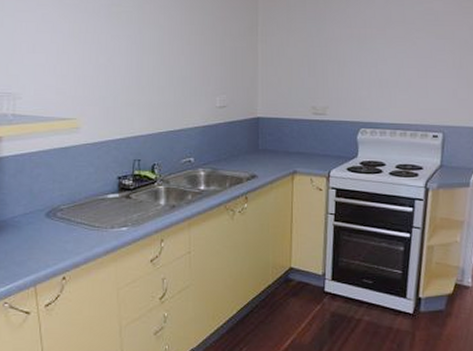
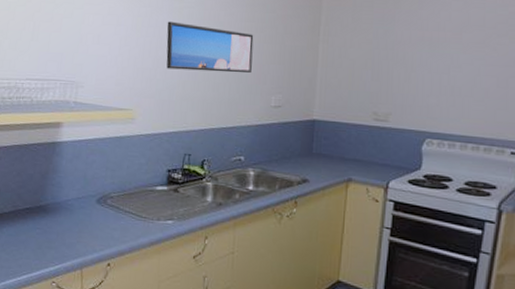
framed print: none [106,26,195,76] -> present [166,21,254,73]

